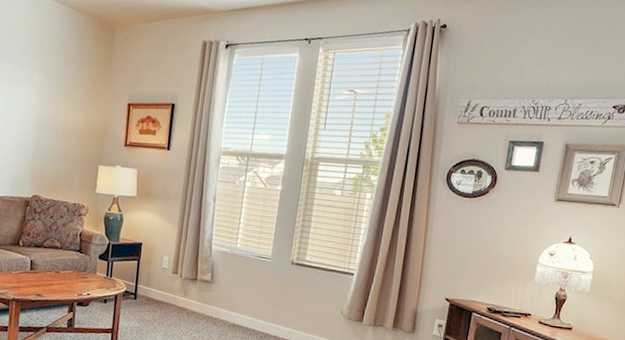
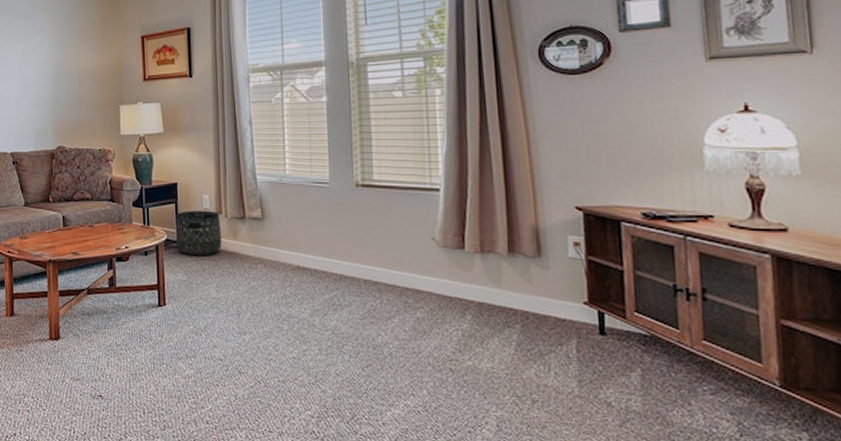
basket: none [133,268,176,308] -> present [175,210,222,256]

